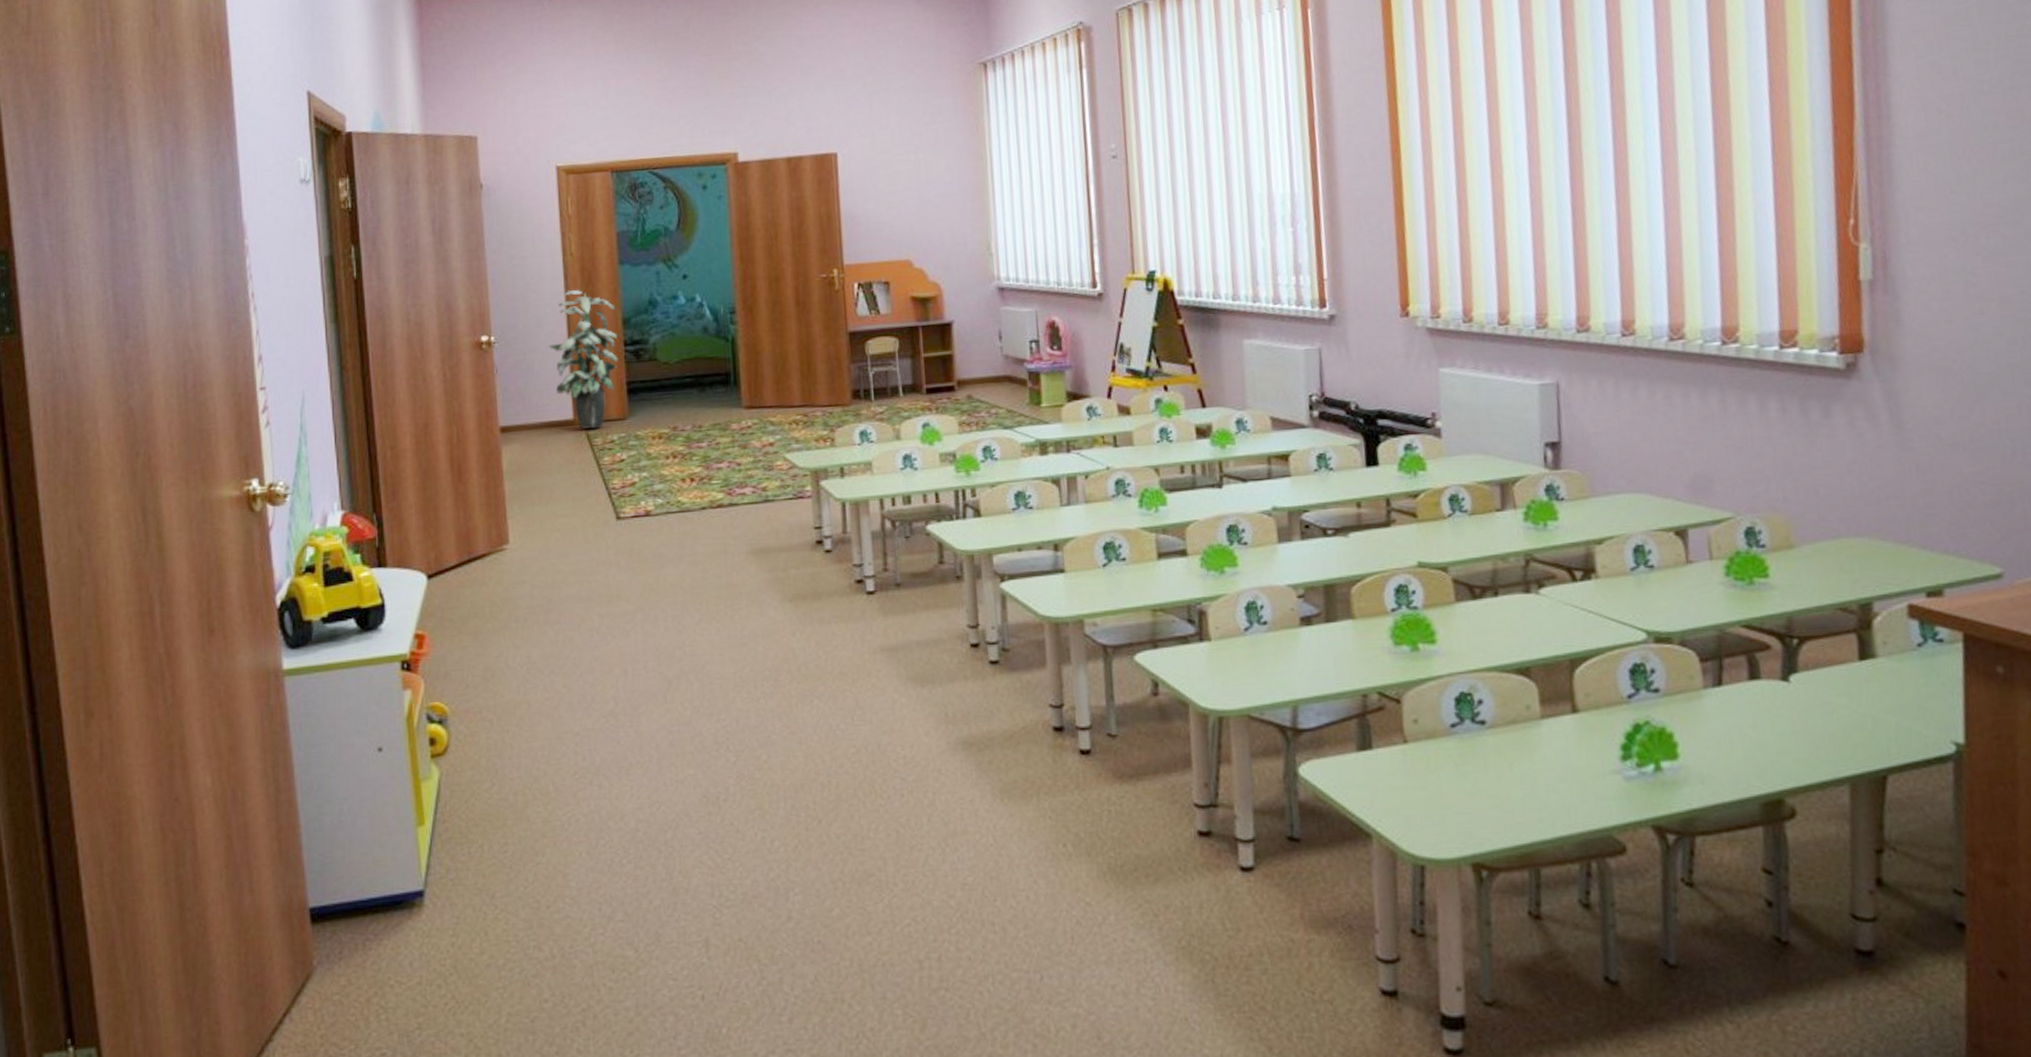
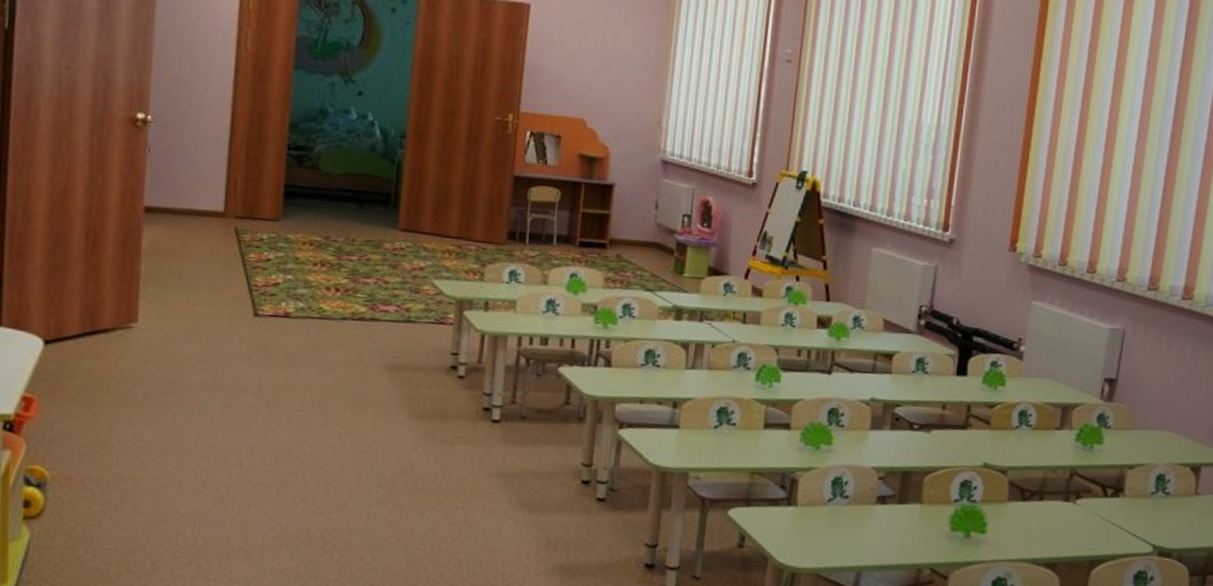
indoor plant: present [548,290,618,430] -> none [207,84,284,226]

